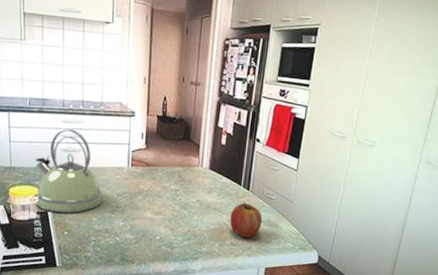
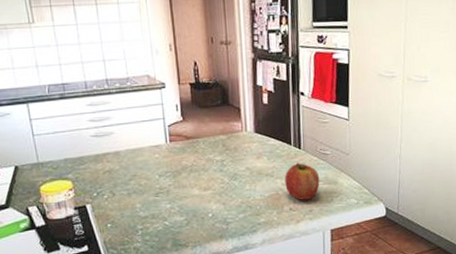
kettle: present [35,129,104,213] -> none [64,111,145,205]

